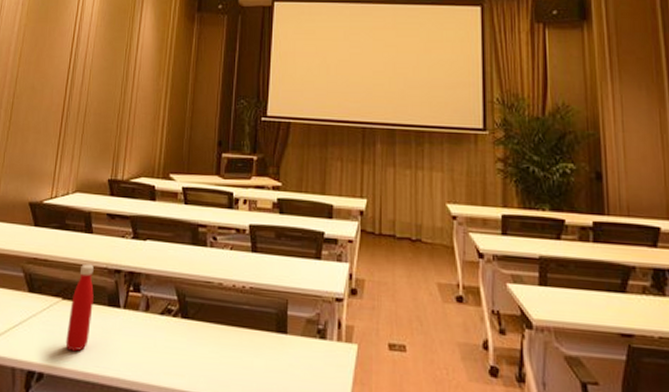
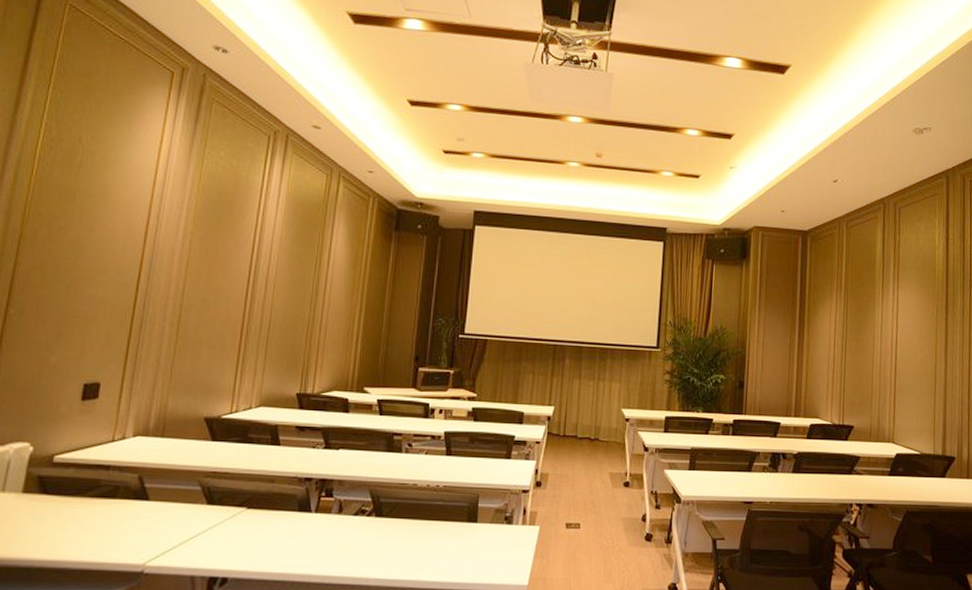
bottle: present [65,263,94,352] -> none [252,474,282,555]

